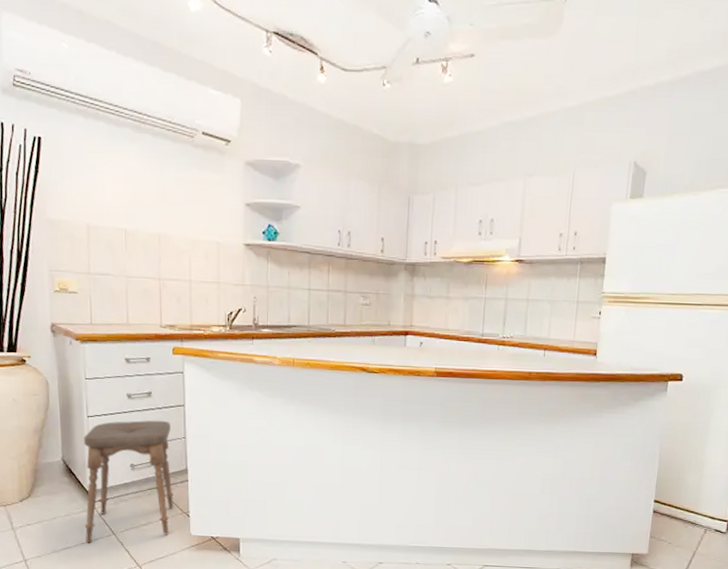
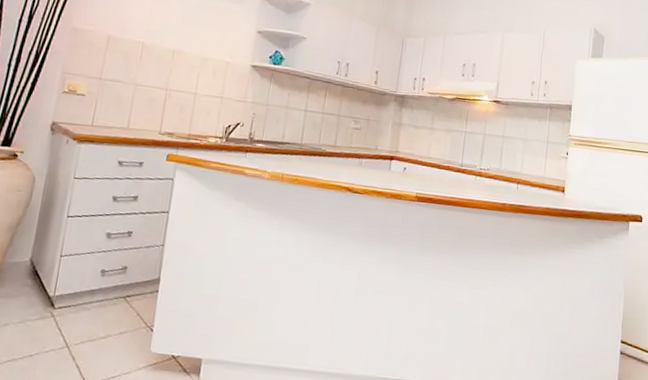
stool: present [83,420,174,543] -> none [34,223,151,356]

